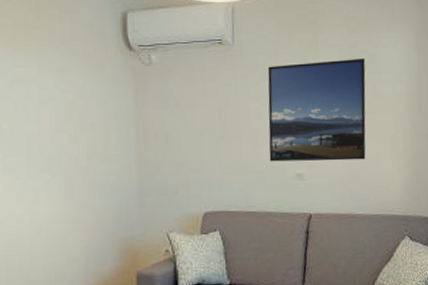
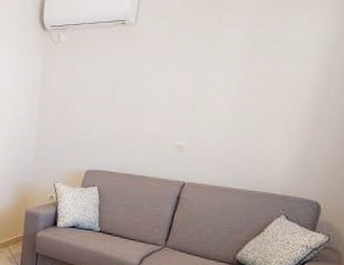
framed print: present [267,59,366,162] -> none [153,38,271,138]

